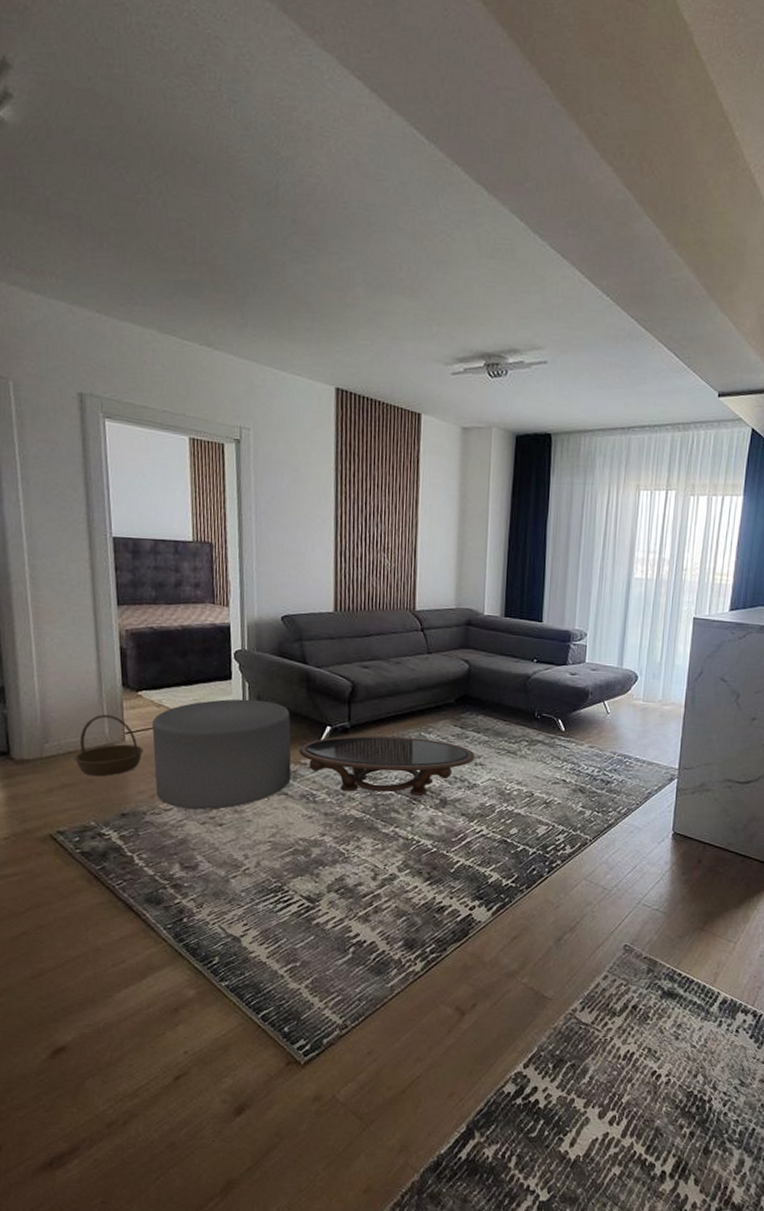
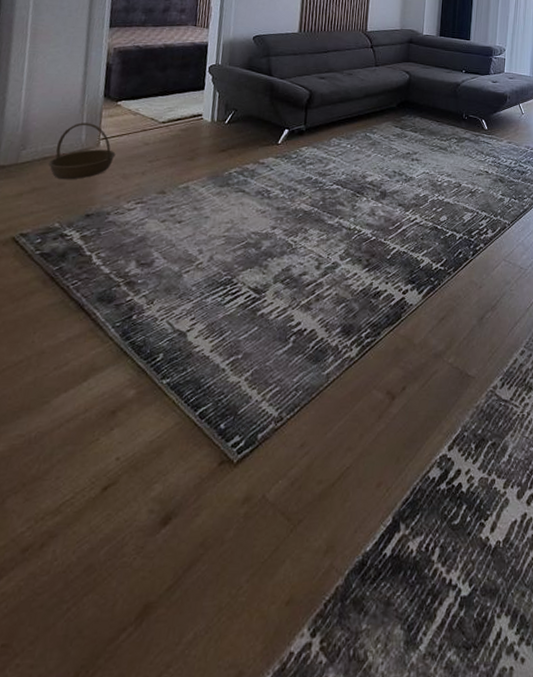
pouf: present [152,699,291,810] -> none [122,106,254,208]
coffee table: present [299,735,475,796] -> none [258,136,412,189]

